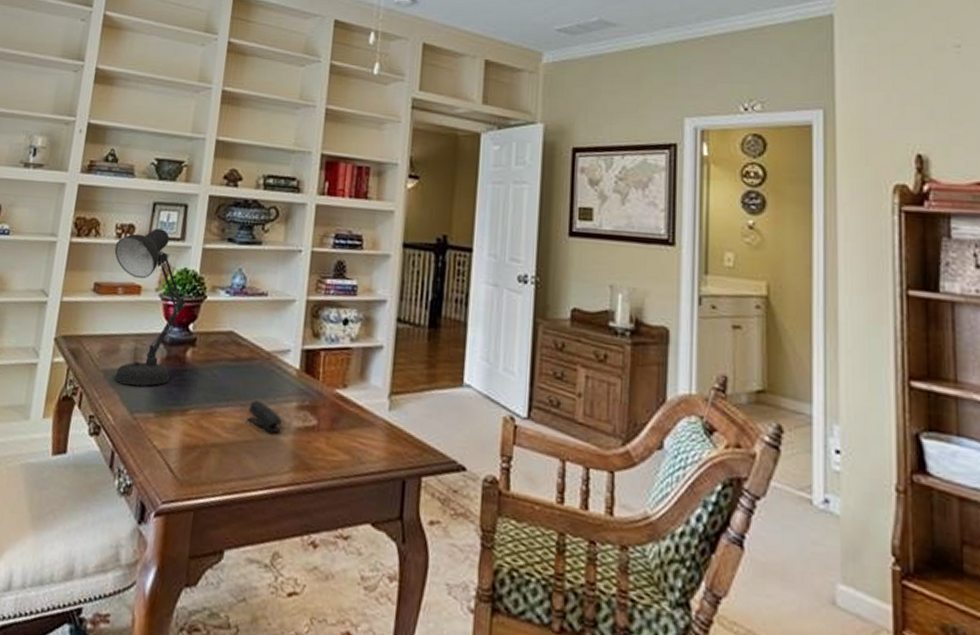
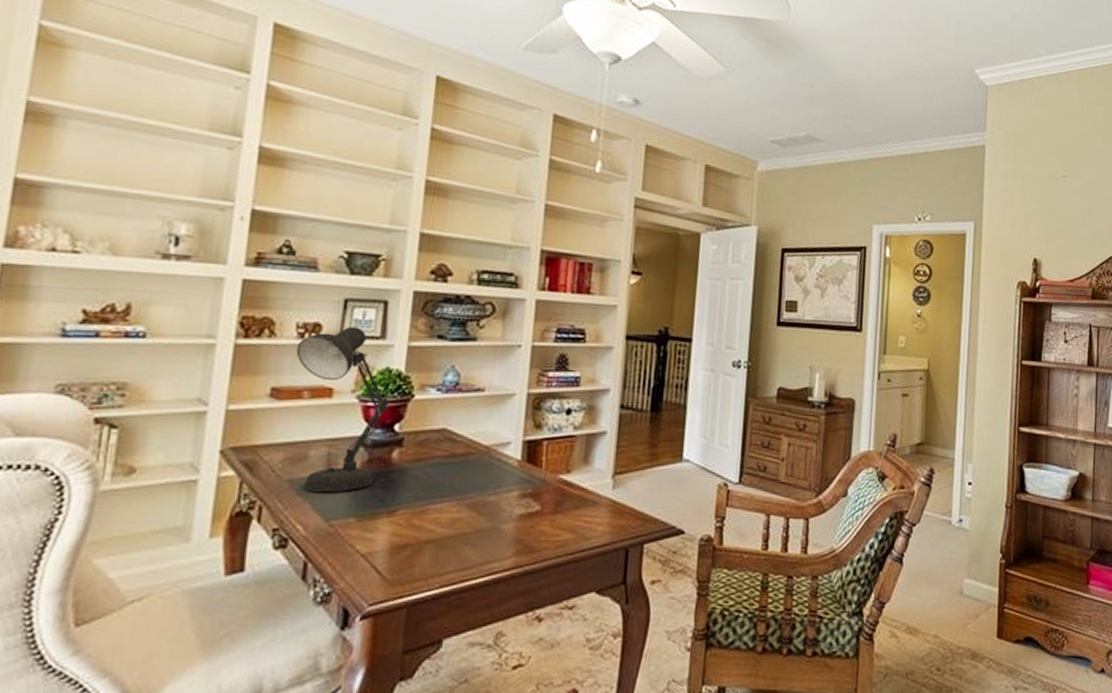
stapler: present [248,400,282,432] -> none [465,494,503,521]

